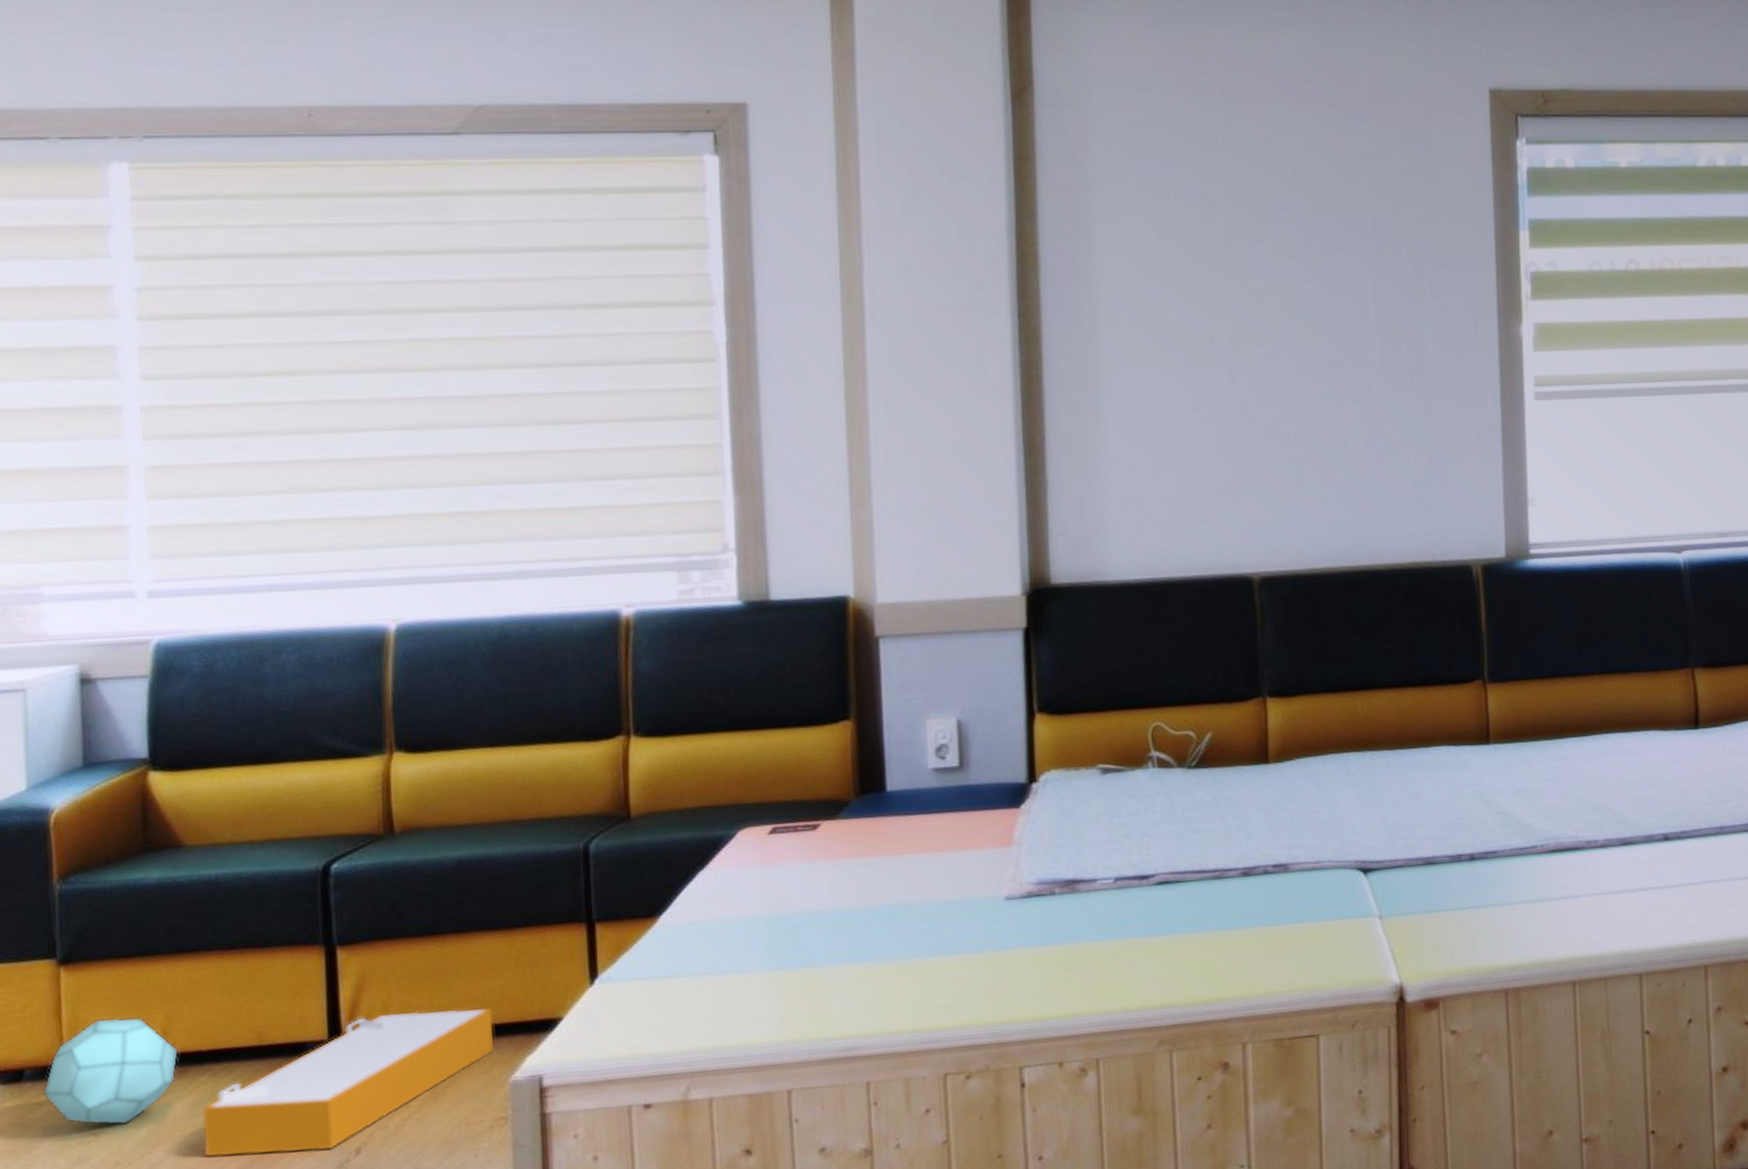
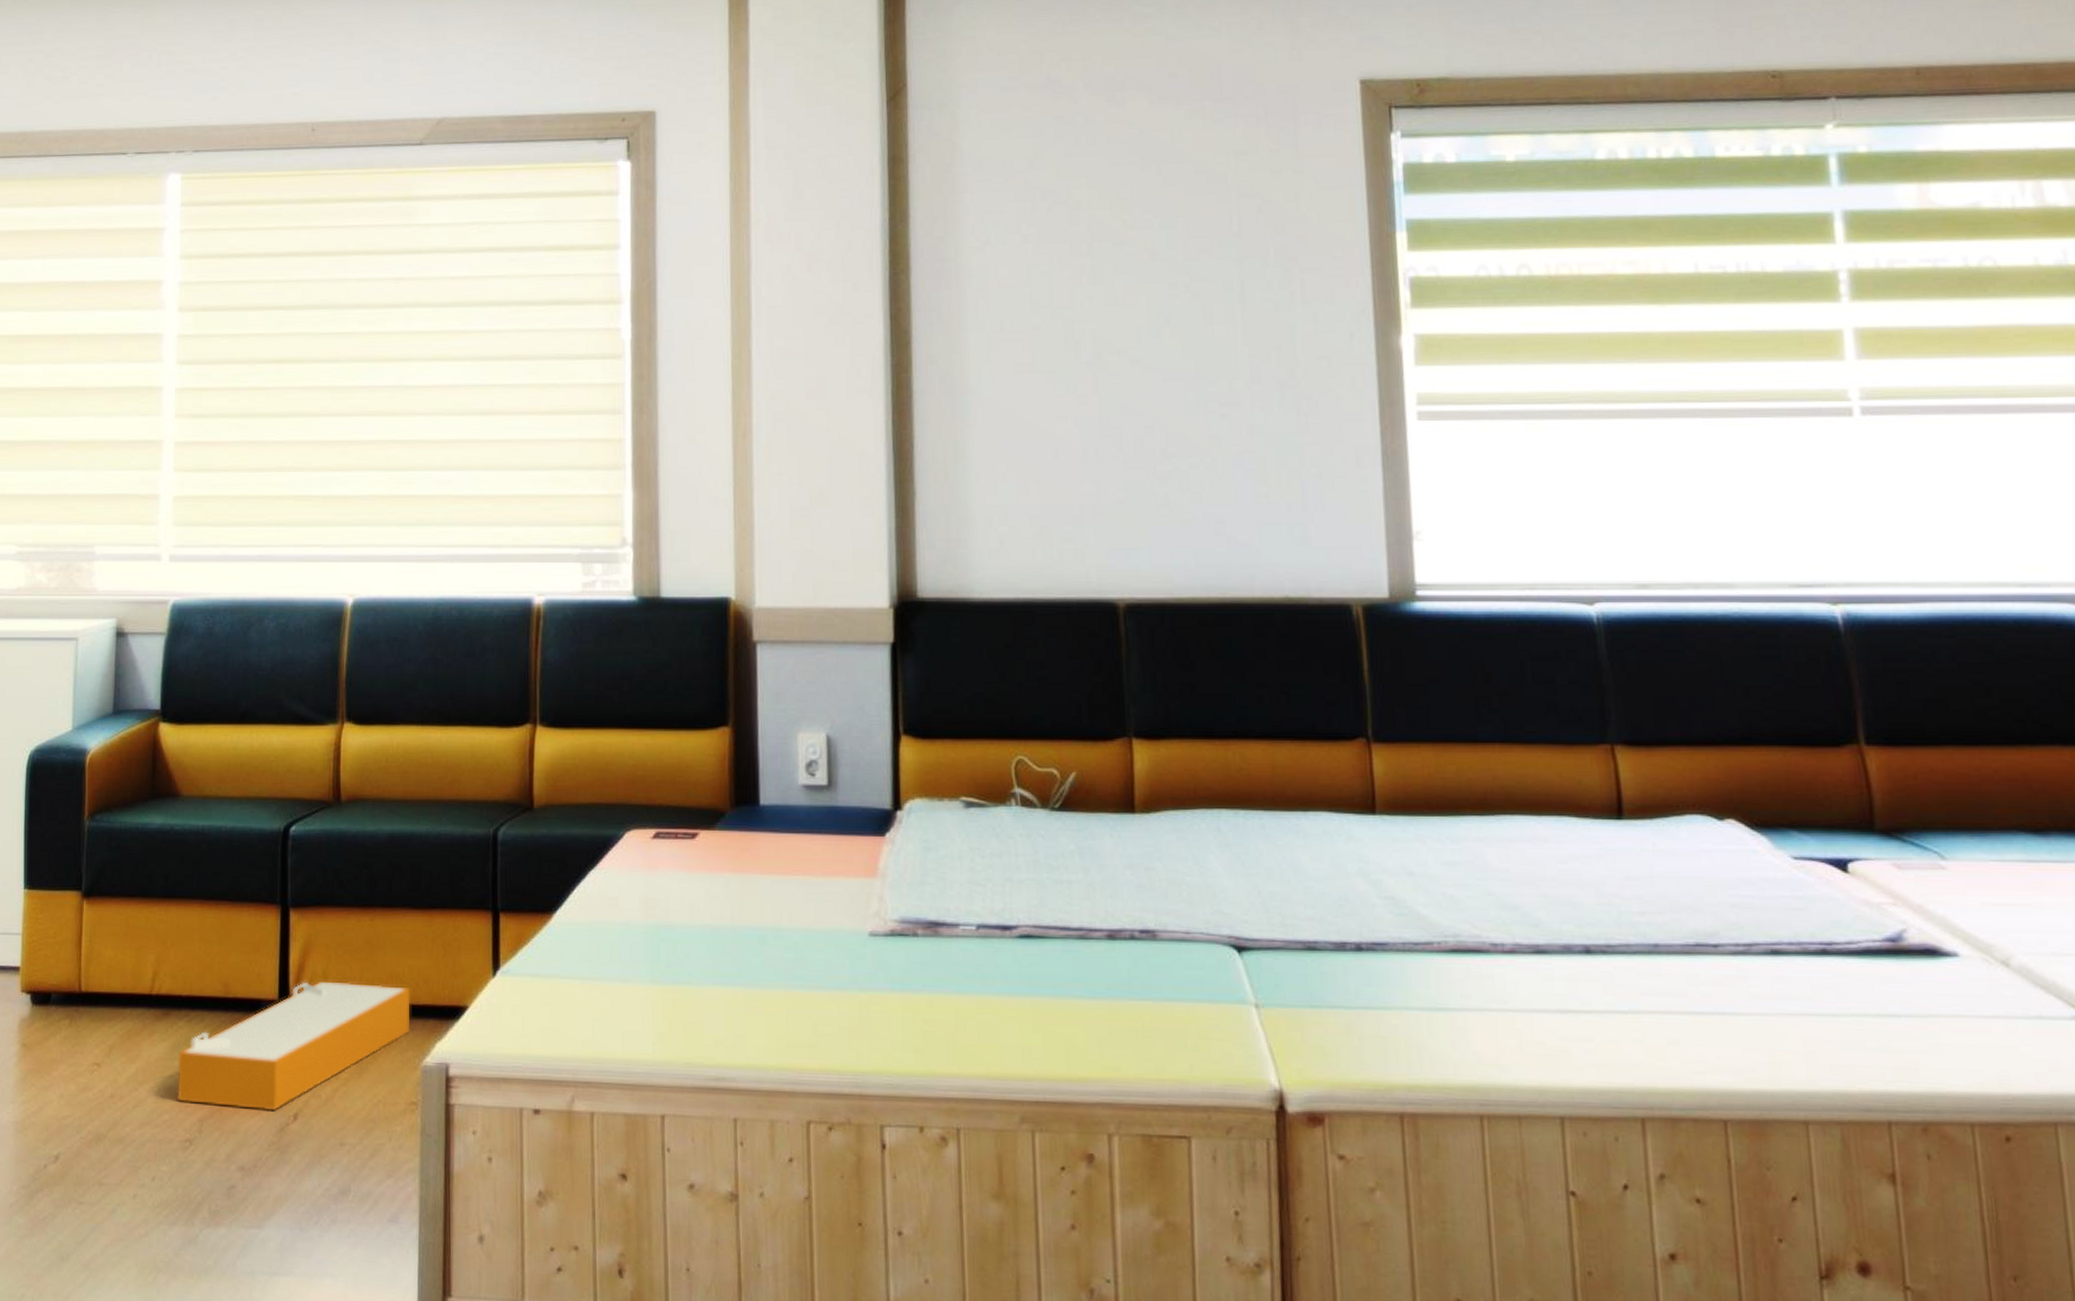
ball: present [42,1018,178,1125] -> none [63,953,164,1059]

